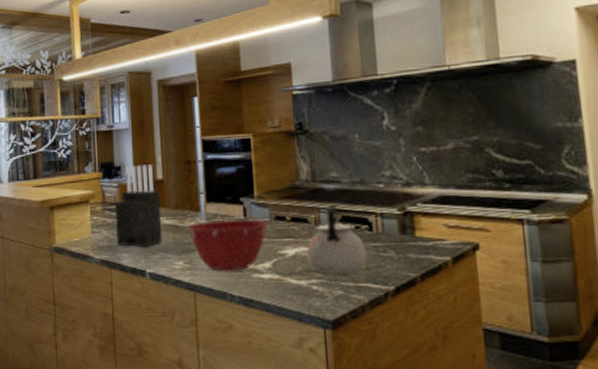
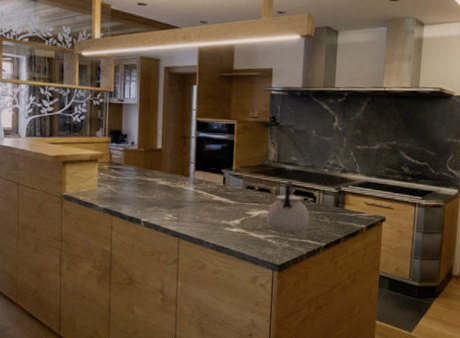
knife block: present [114,164,163,247] -> none [119,135,158,201]
mixing bowl: present [187,219,268,272] -> none [178,185,241,225]

